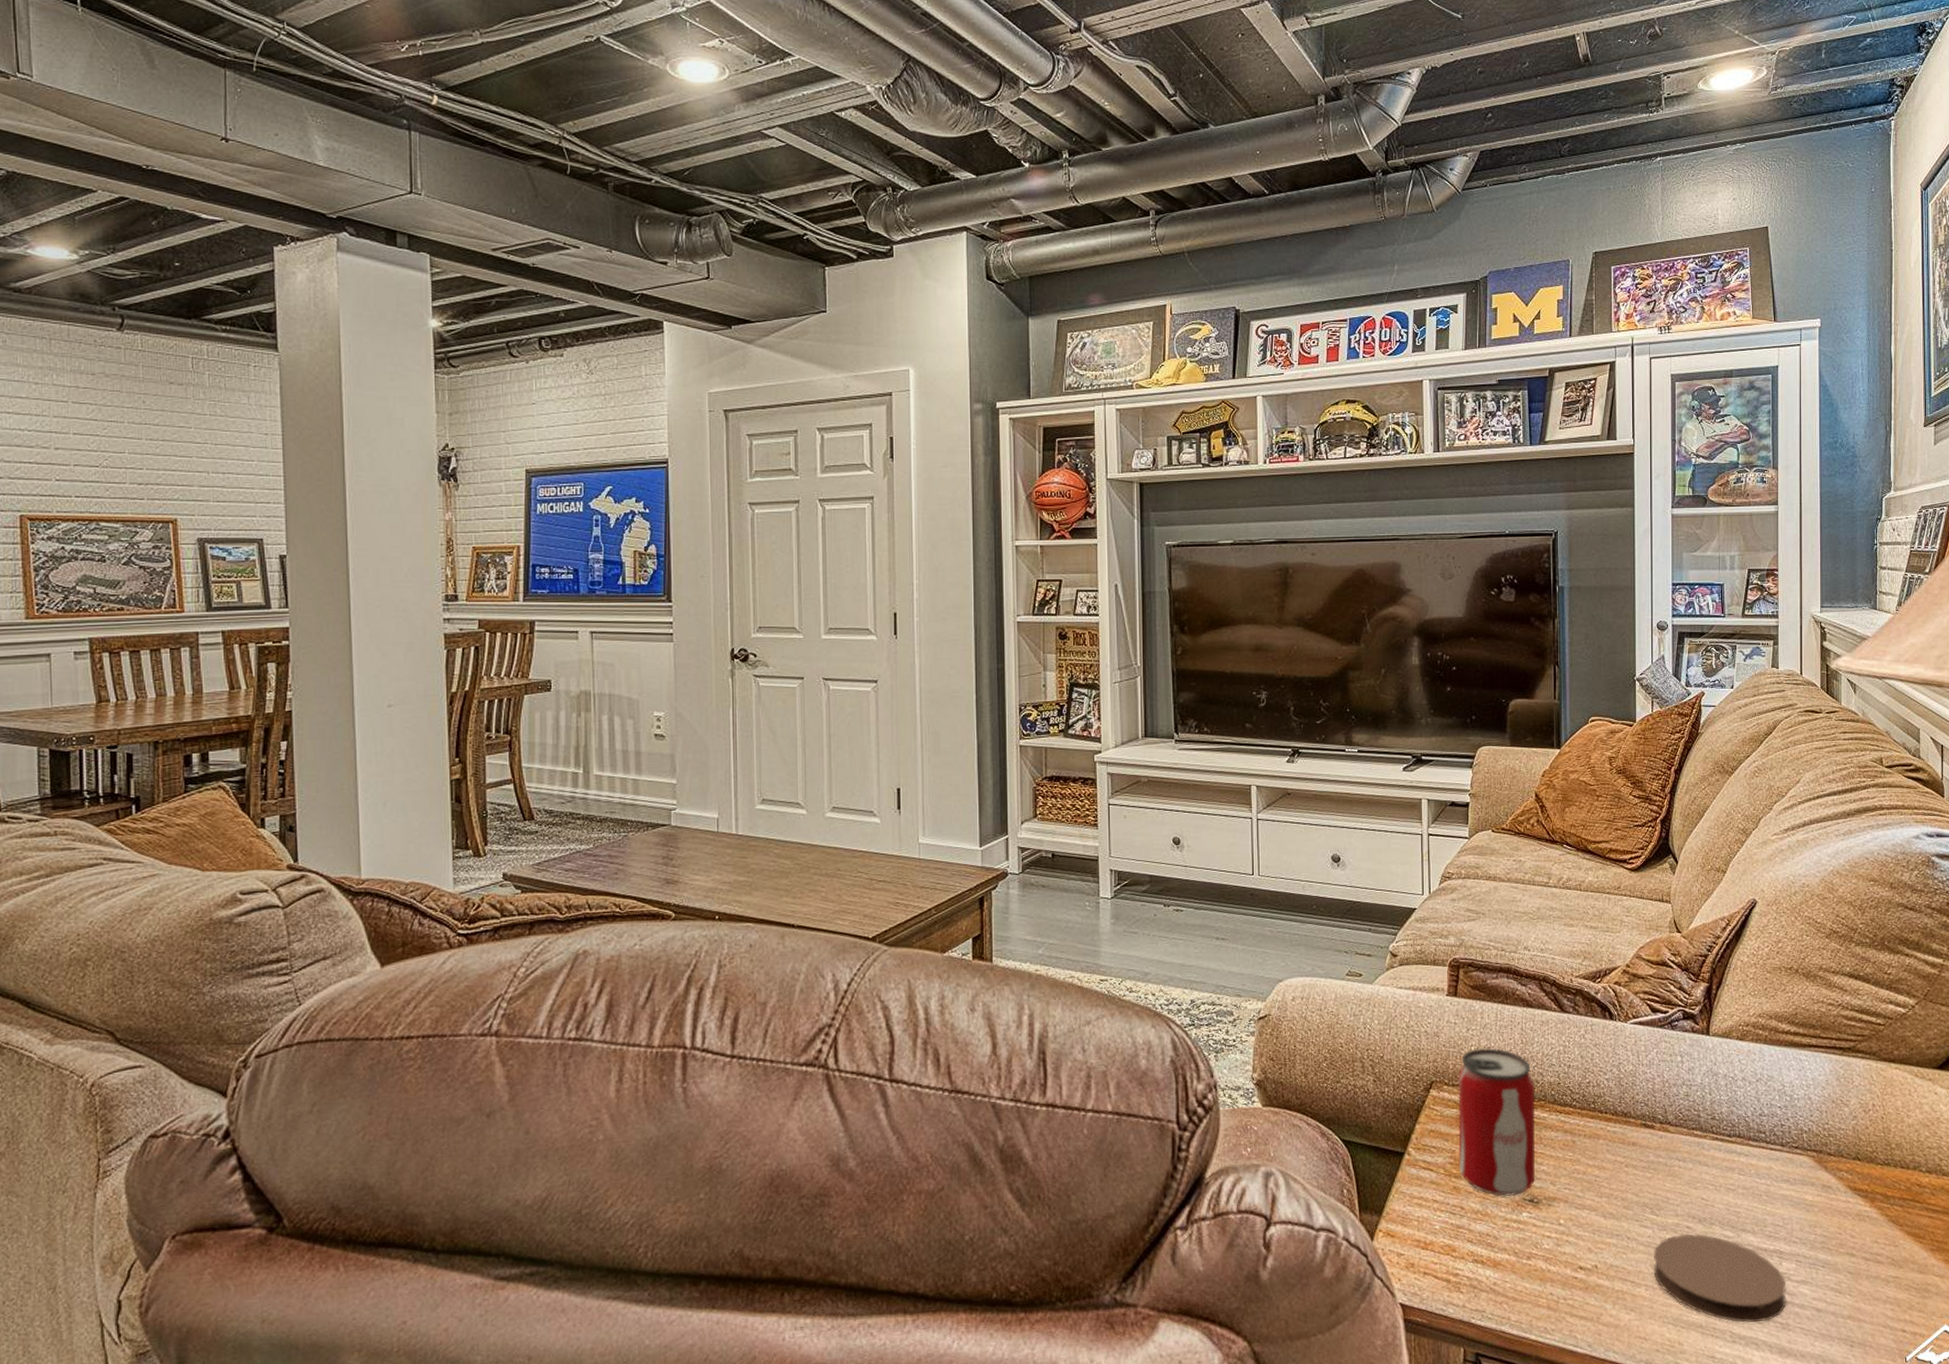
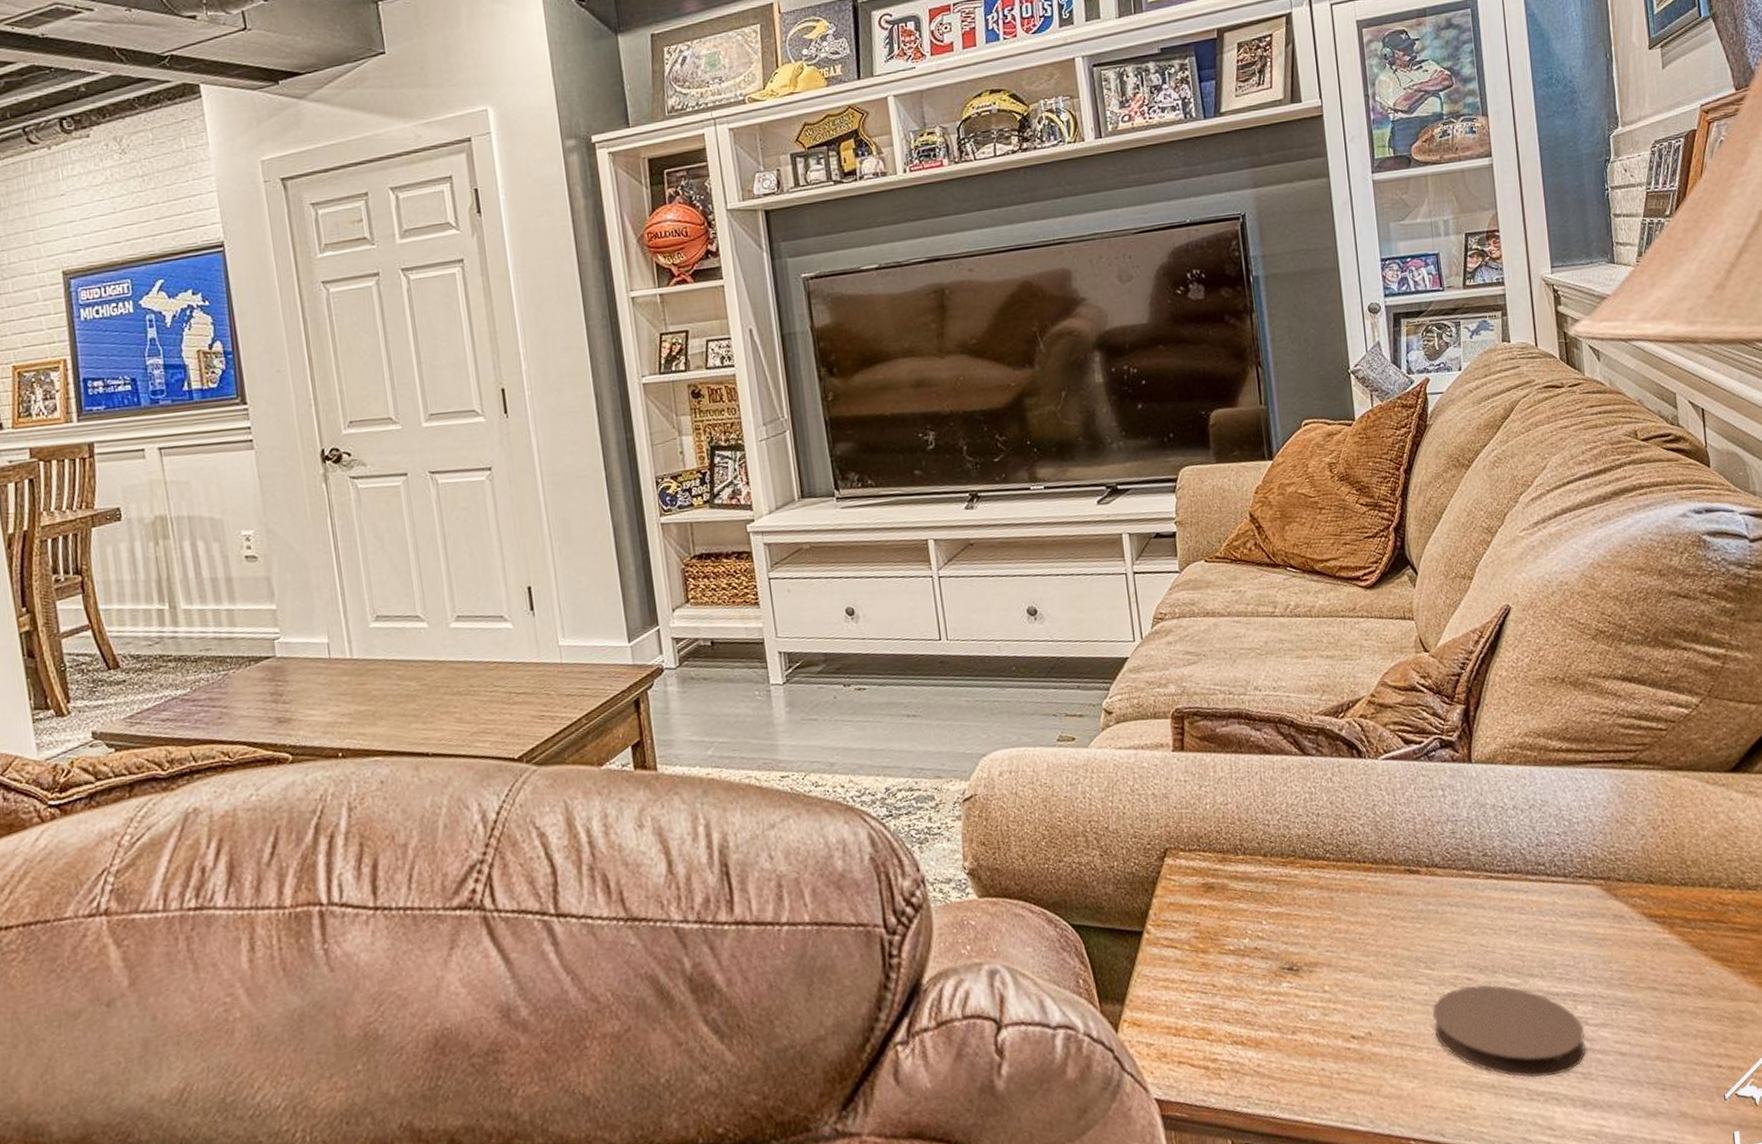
beverage can: present [1458,1048,1535,1197] -> none [1194,803,1292,968]

